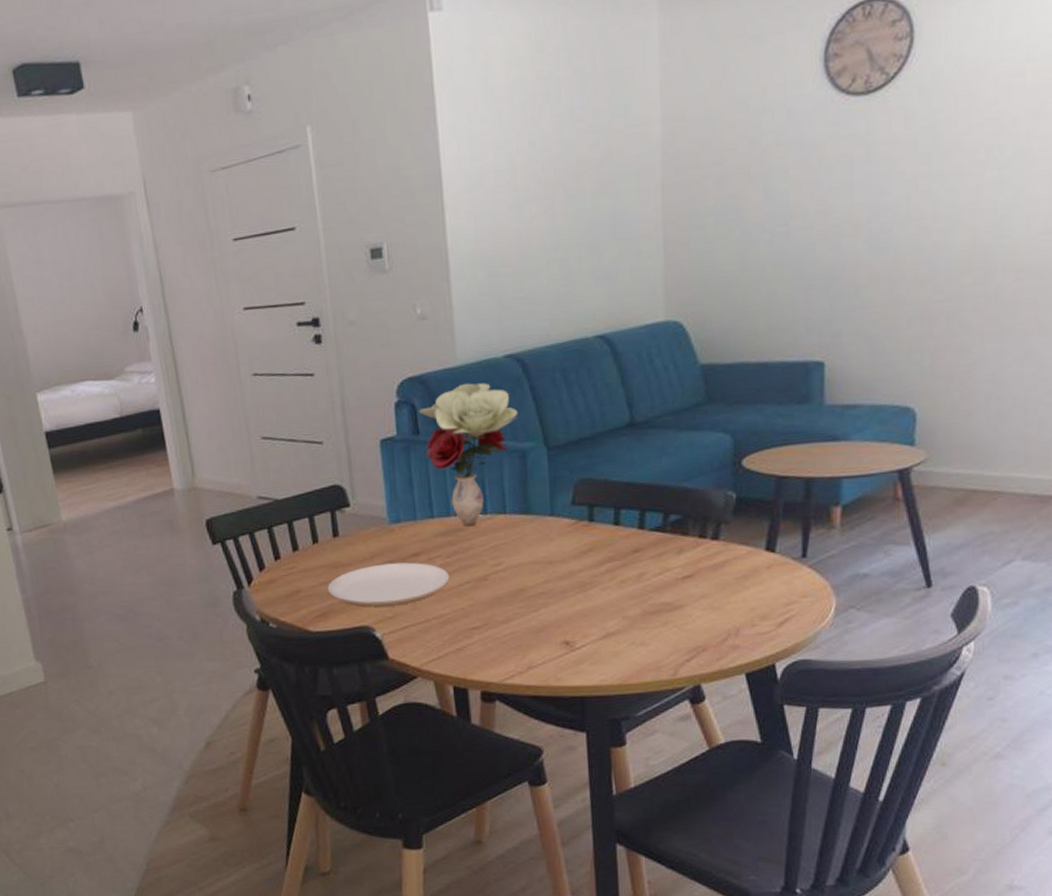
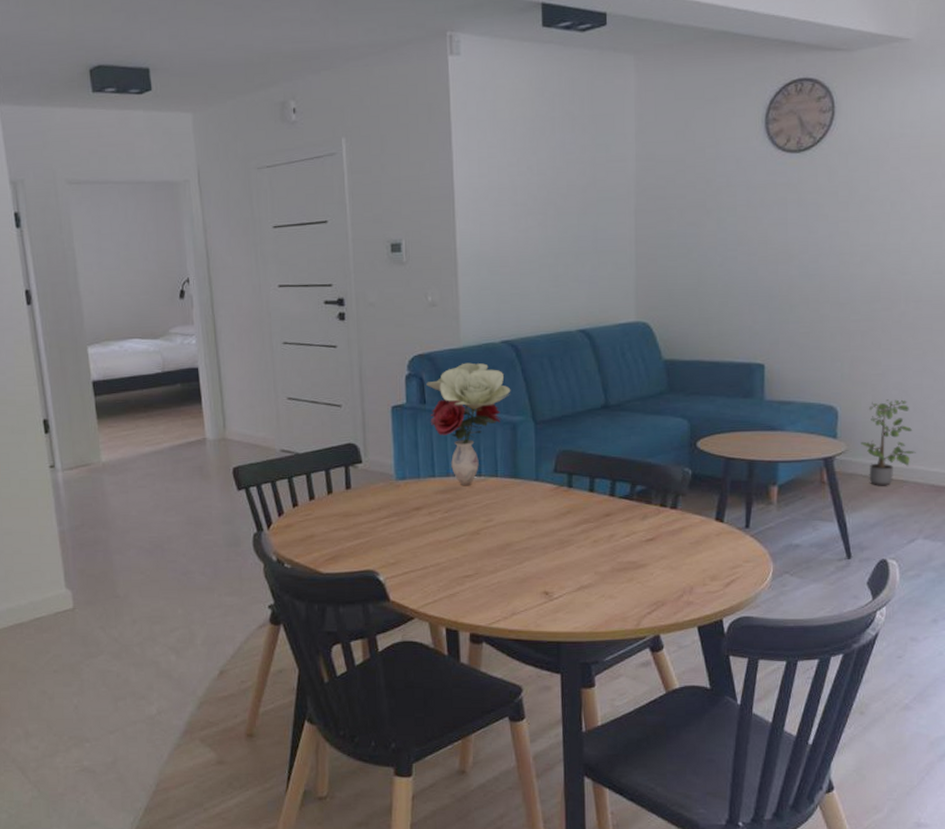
plate: present [328,562,450,607] -> none [339,515,447,554]
potted plant: none [945,394,1014,500] -> present [861,399,916,486]

